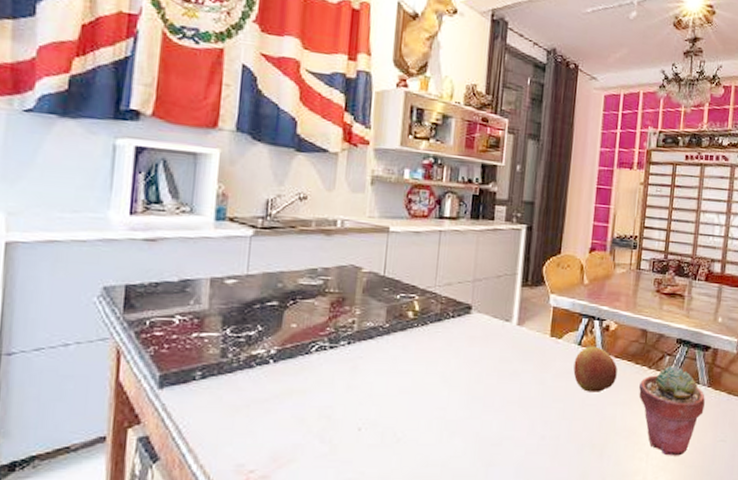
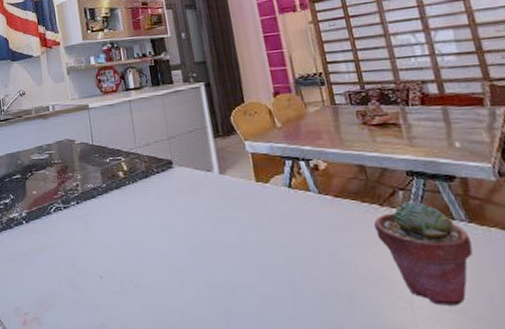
apple: present [573,346,618,392] -> none [288,187,344,235]

